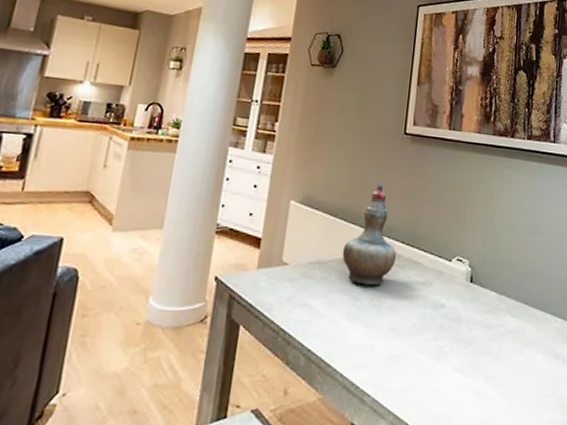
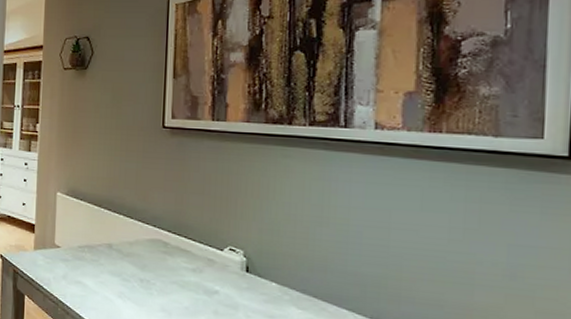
decorative vase: present [342,182,397,286] -> none [109,174,164,270]

